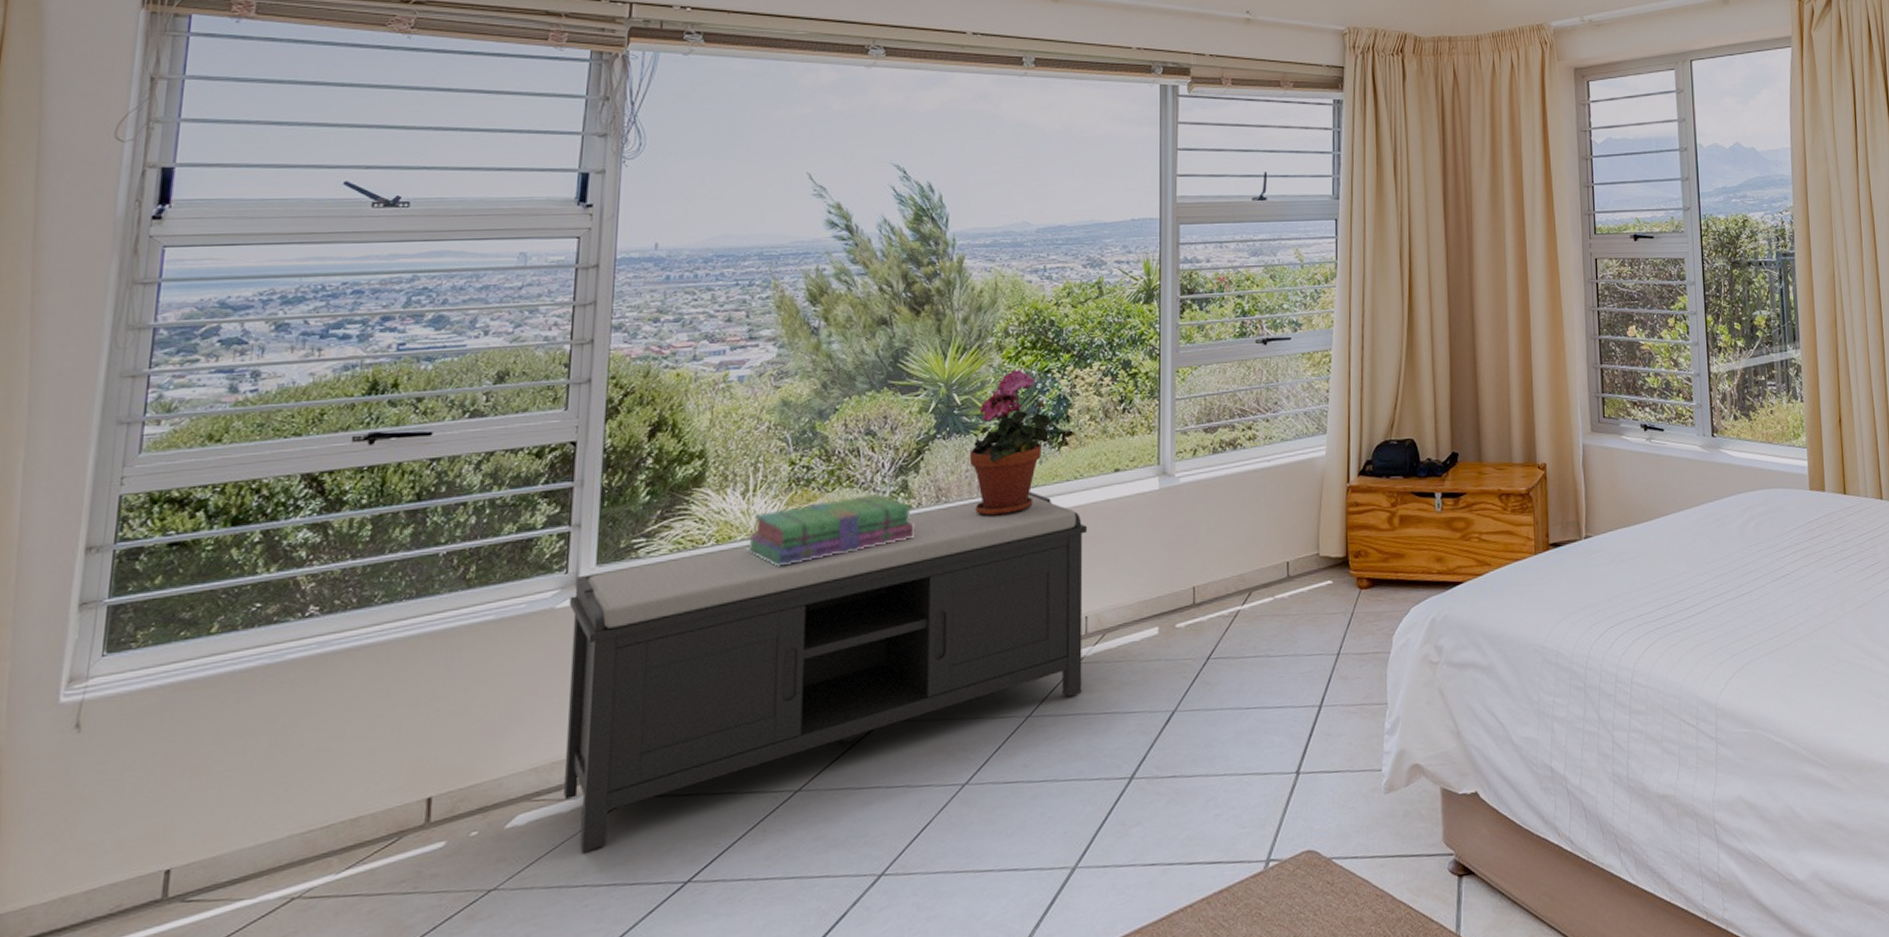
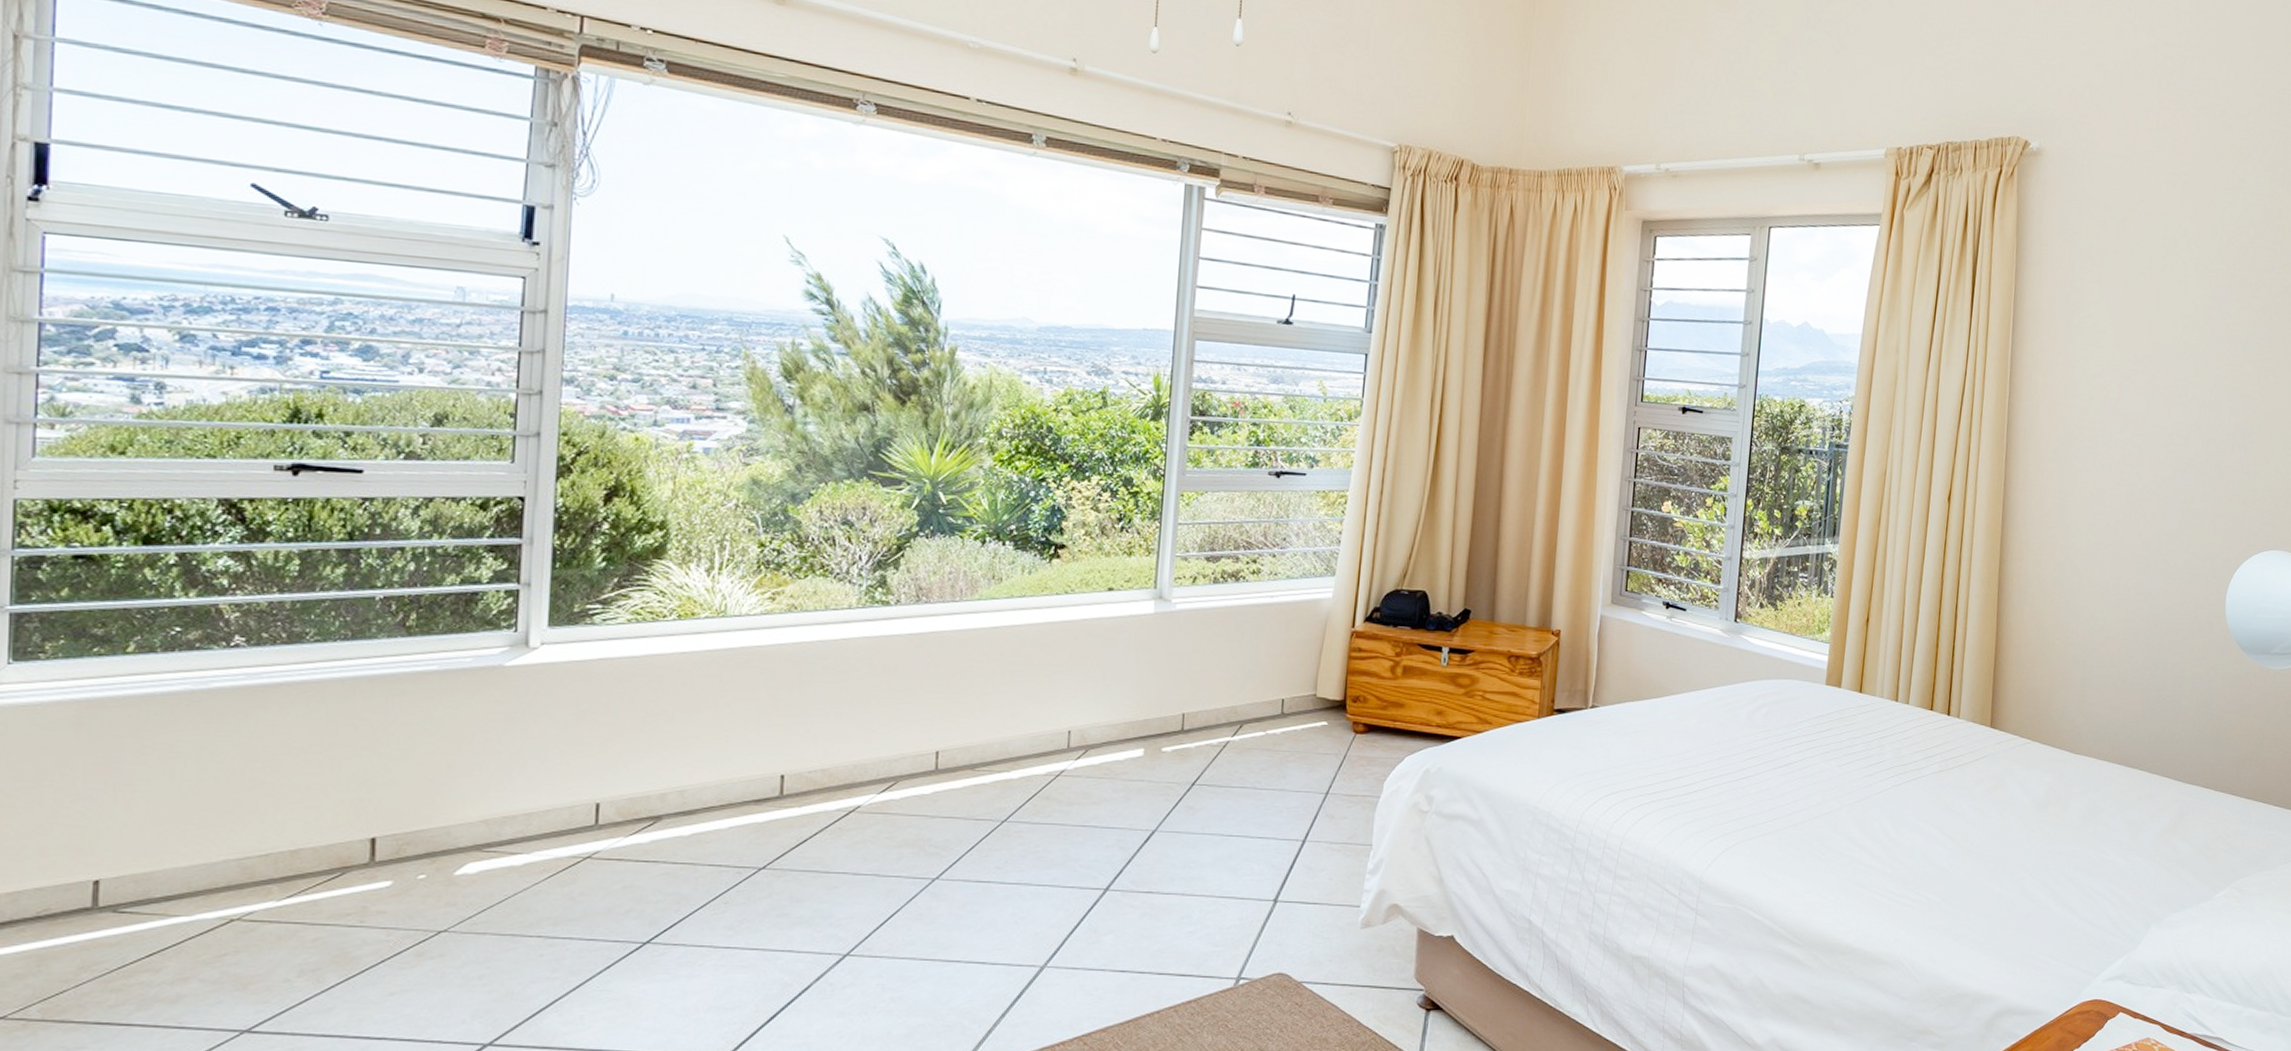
bench: present [564,491,1088,853] -> none [516,601,1076,906]
stack of books: present [747,493,916,566] -> none [711,585,893,649]
potted plant: present [969,370,1052,518] -> none [953,474,1044,624]

